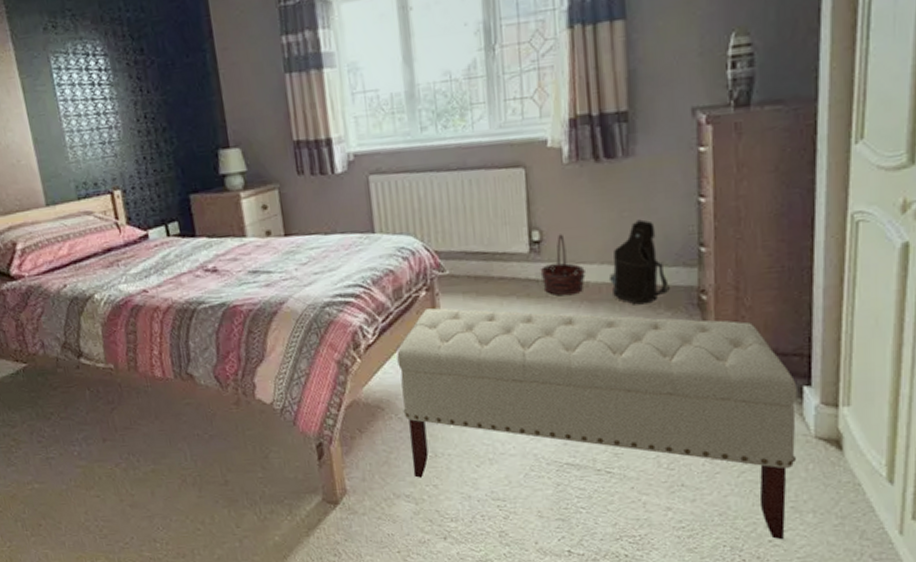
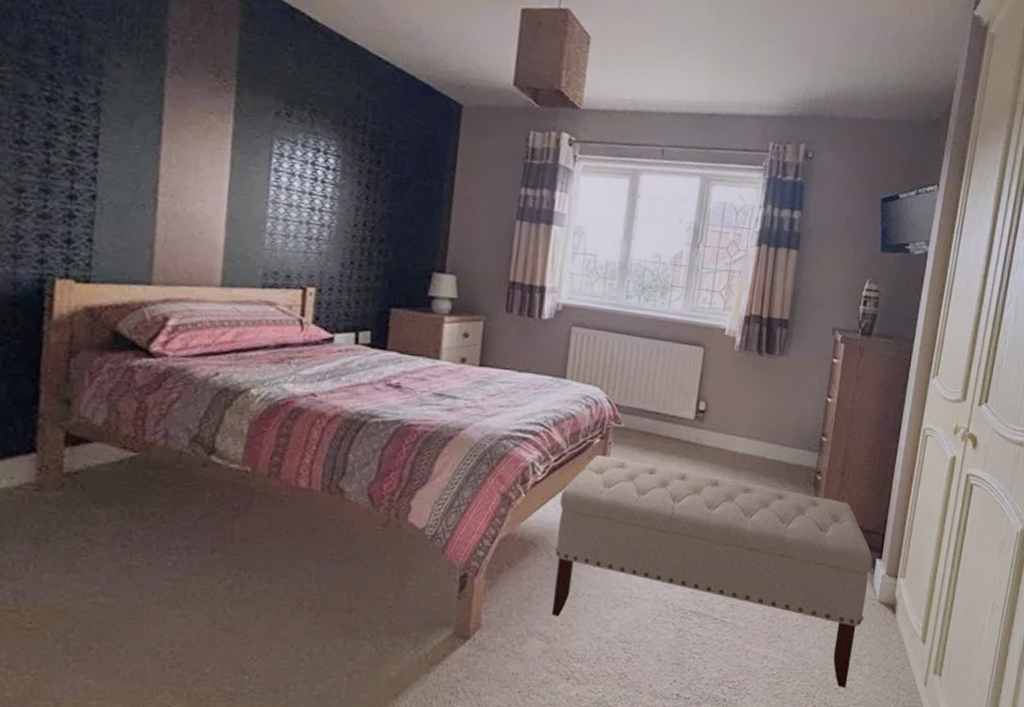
basket: present [540,234,587,296] -> none [700,408,737,461]
shoulder bag: present [608,219,670,305] -> none [752,407,796,477]

